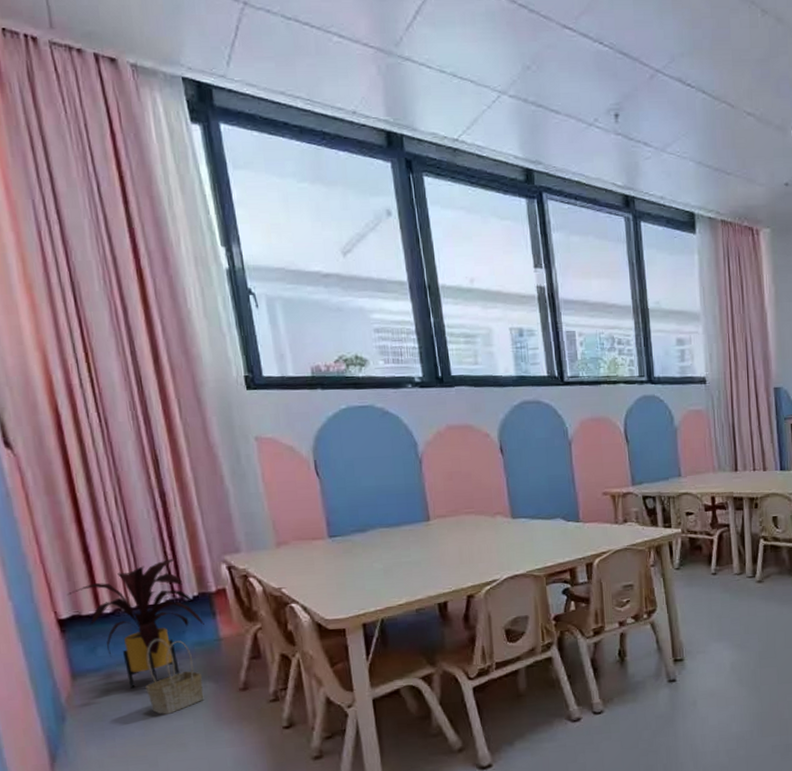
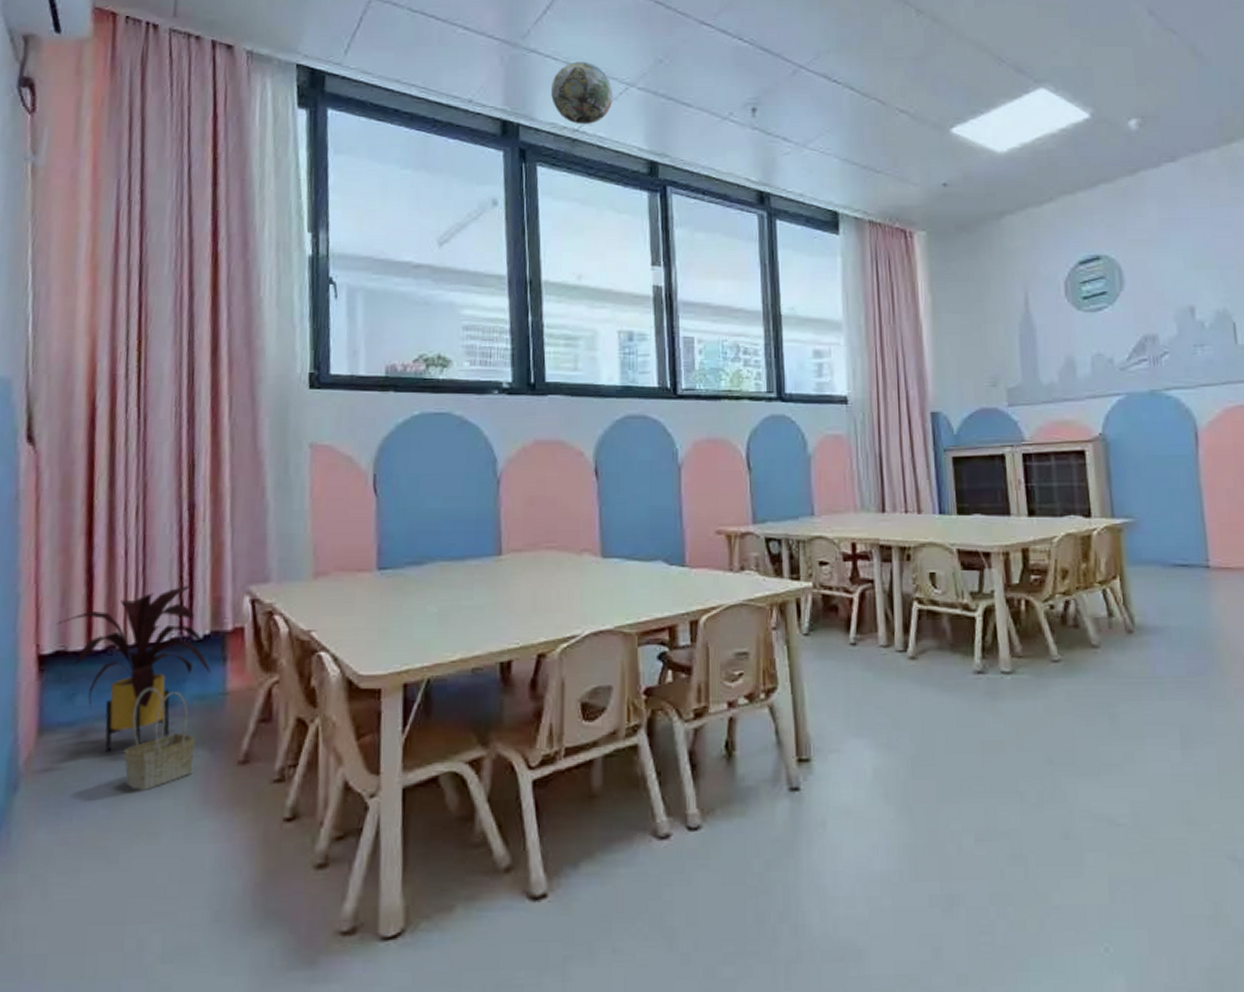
paper lantern: none [428,69,487,133] -> present [551,61,613,124]

